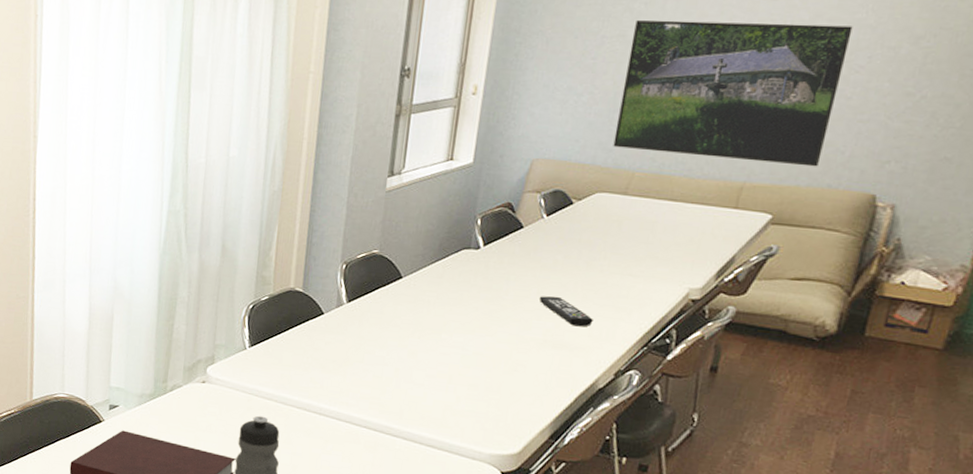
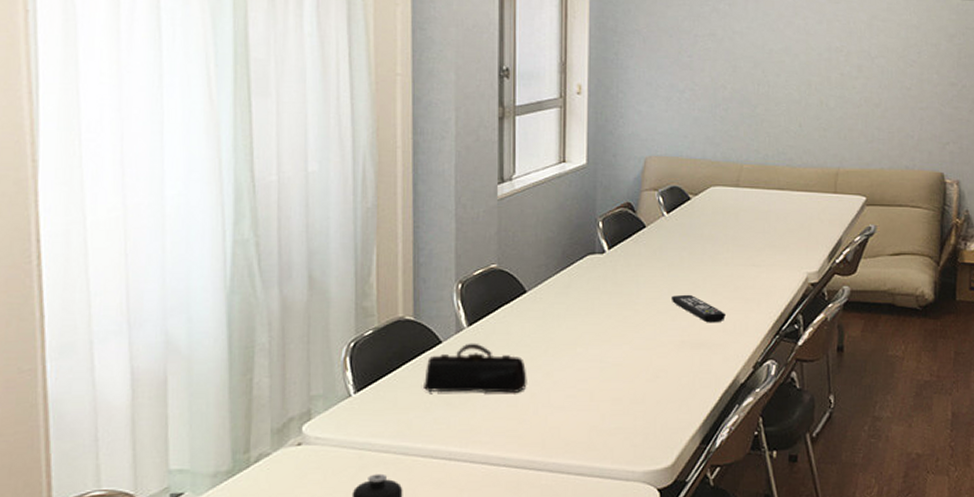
pencil case: none [305,317,394,366] -> present [424,343,527,393]
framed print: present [613,20,853,167] -> none [719,20,902,151]

